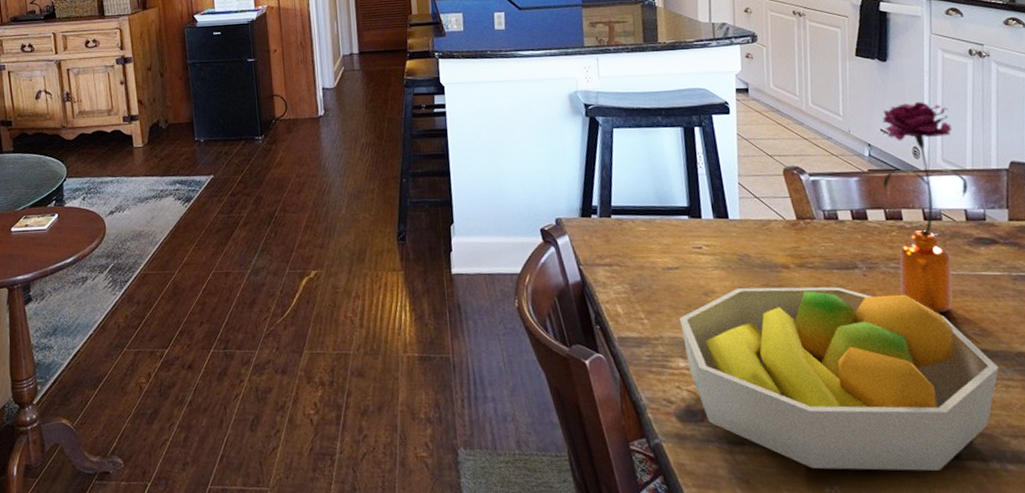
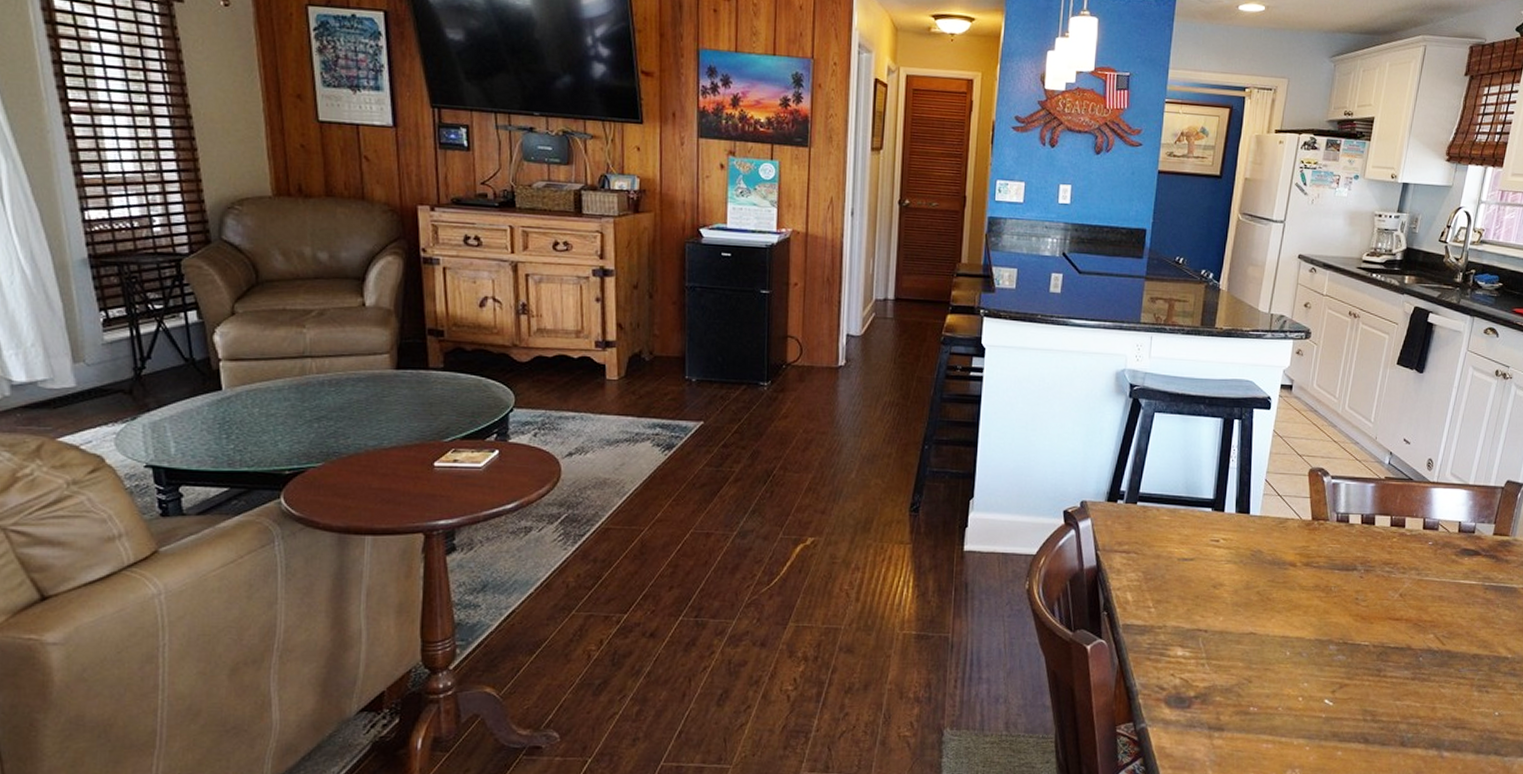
fruit bowl: present [679,286,999,471] -> none [1185,583,1456,756]
flower: present [882,101,969,313] -> none [1388,415,1468,616]

